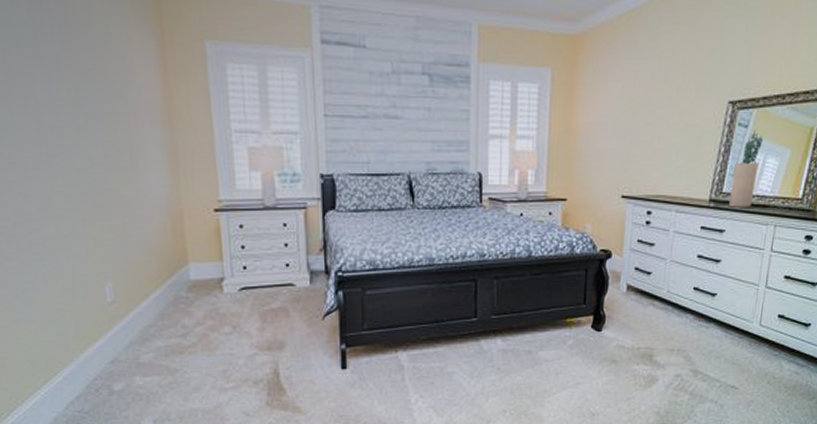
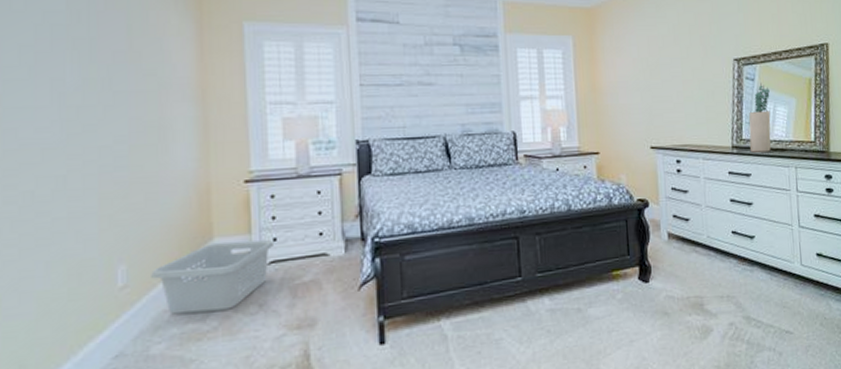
laundry basket: none [135,267,245,329] -> present [151,240,275,315]

